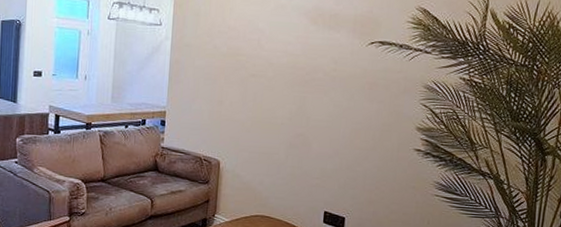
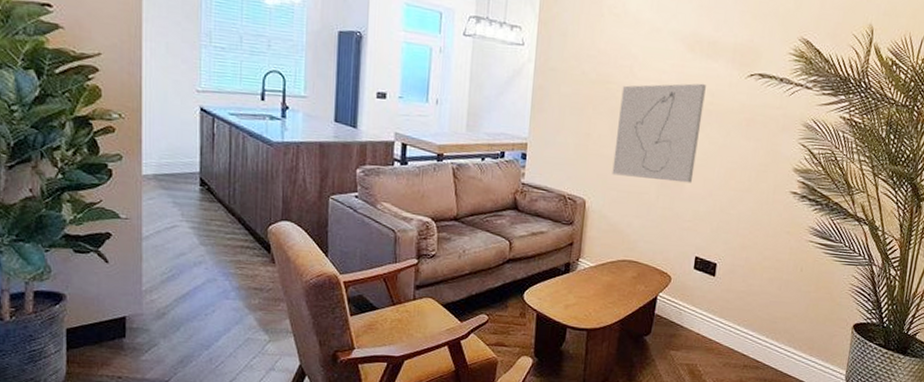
wall art: none [243,52,329,144] -> present [612,83,706,183]

